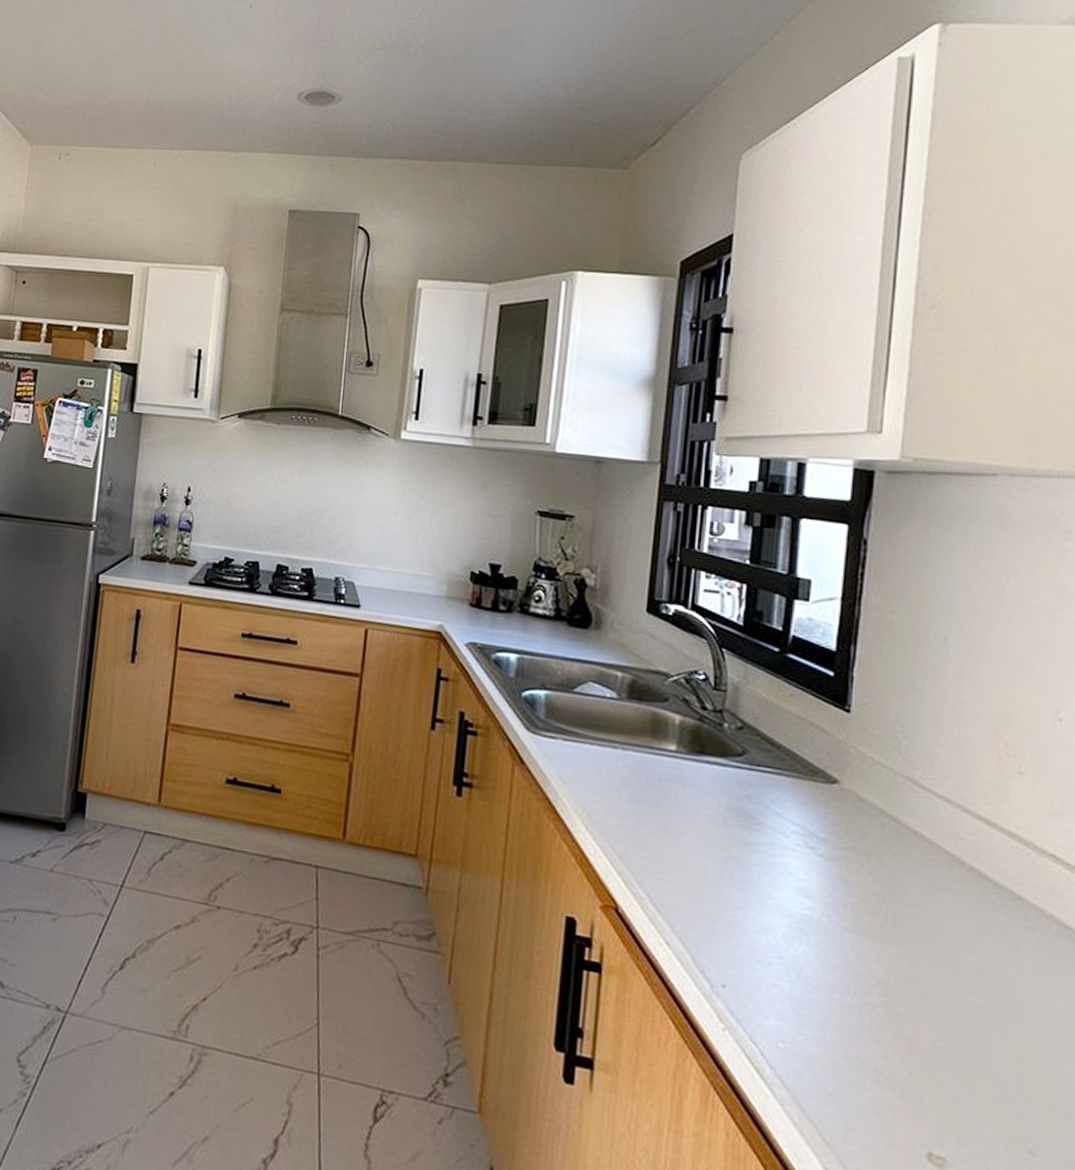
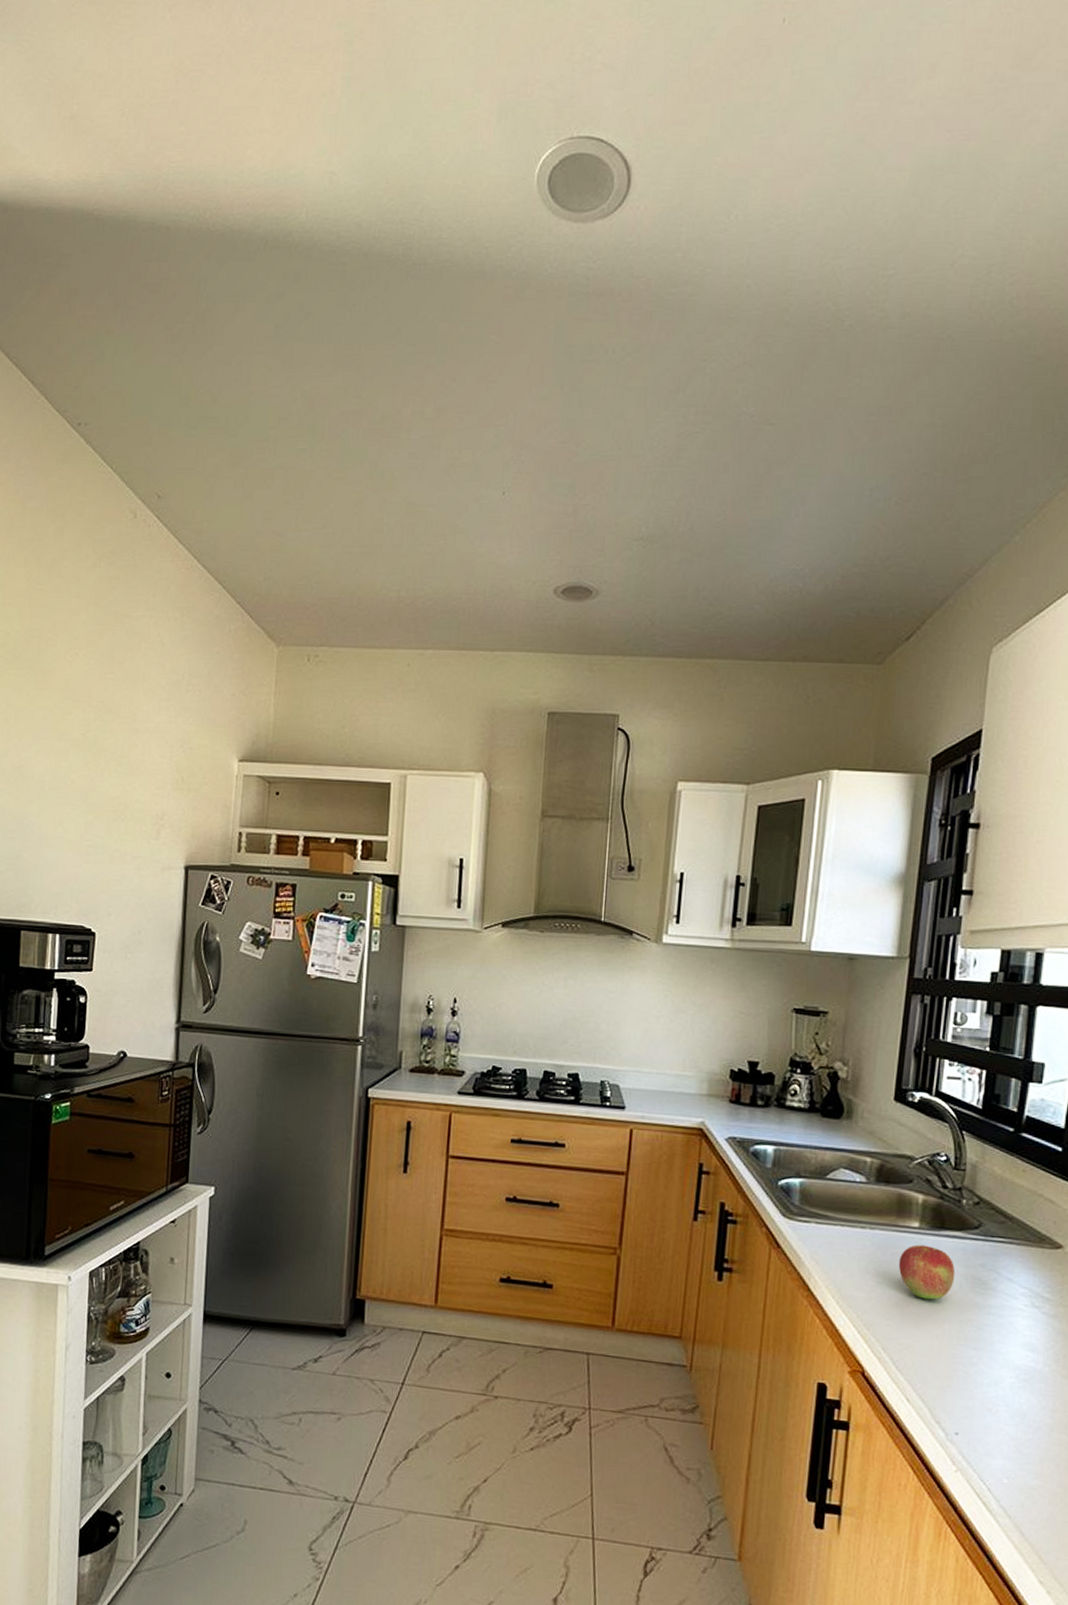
fruit: none [654,769,718,832] -> present [898,1244,956,1300]

